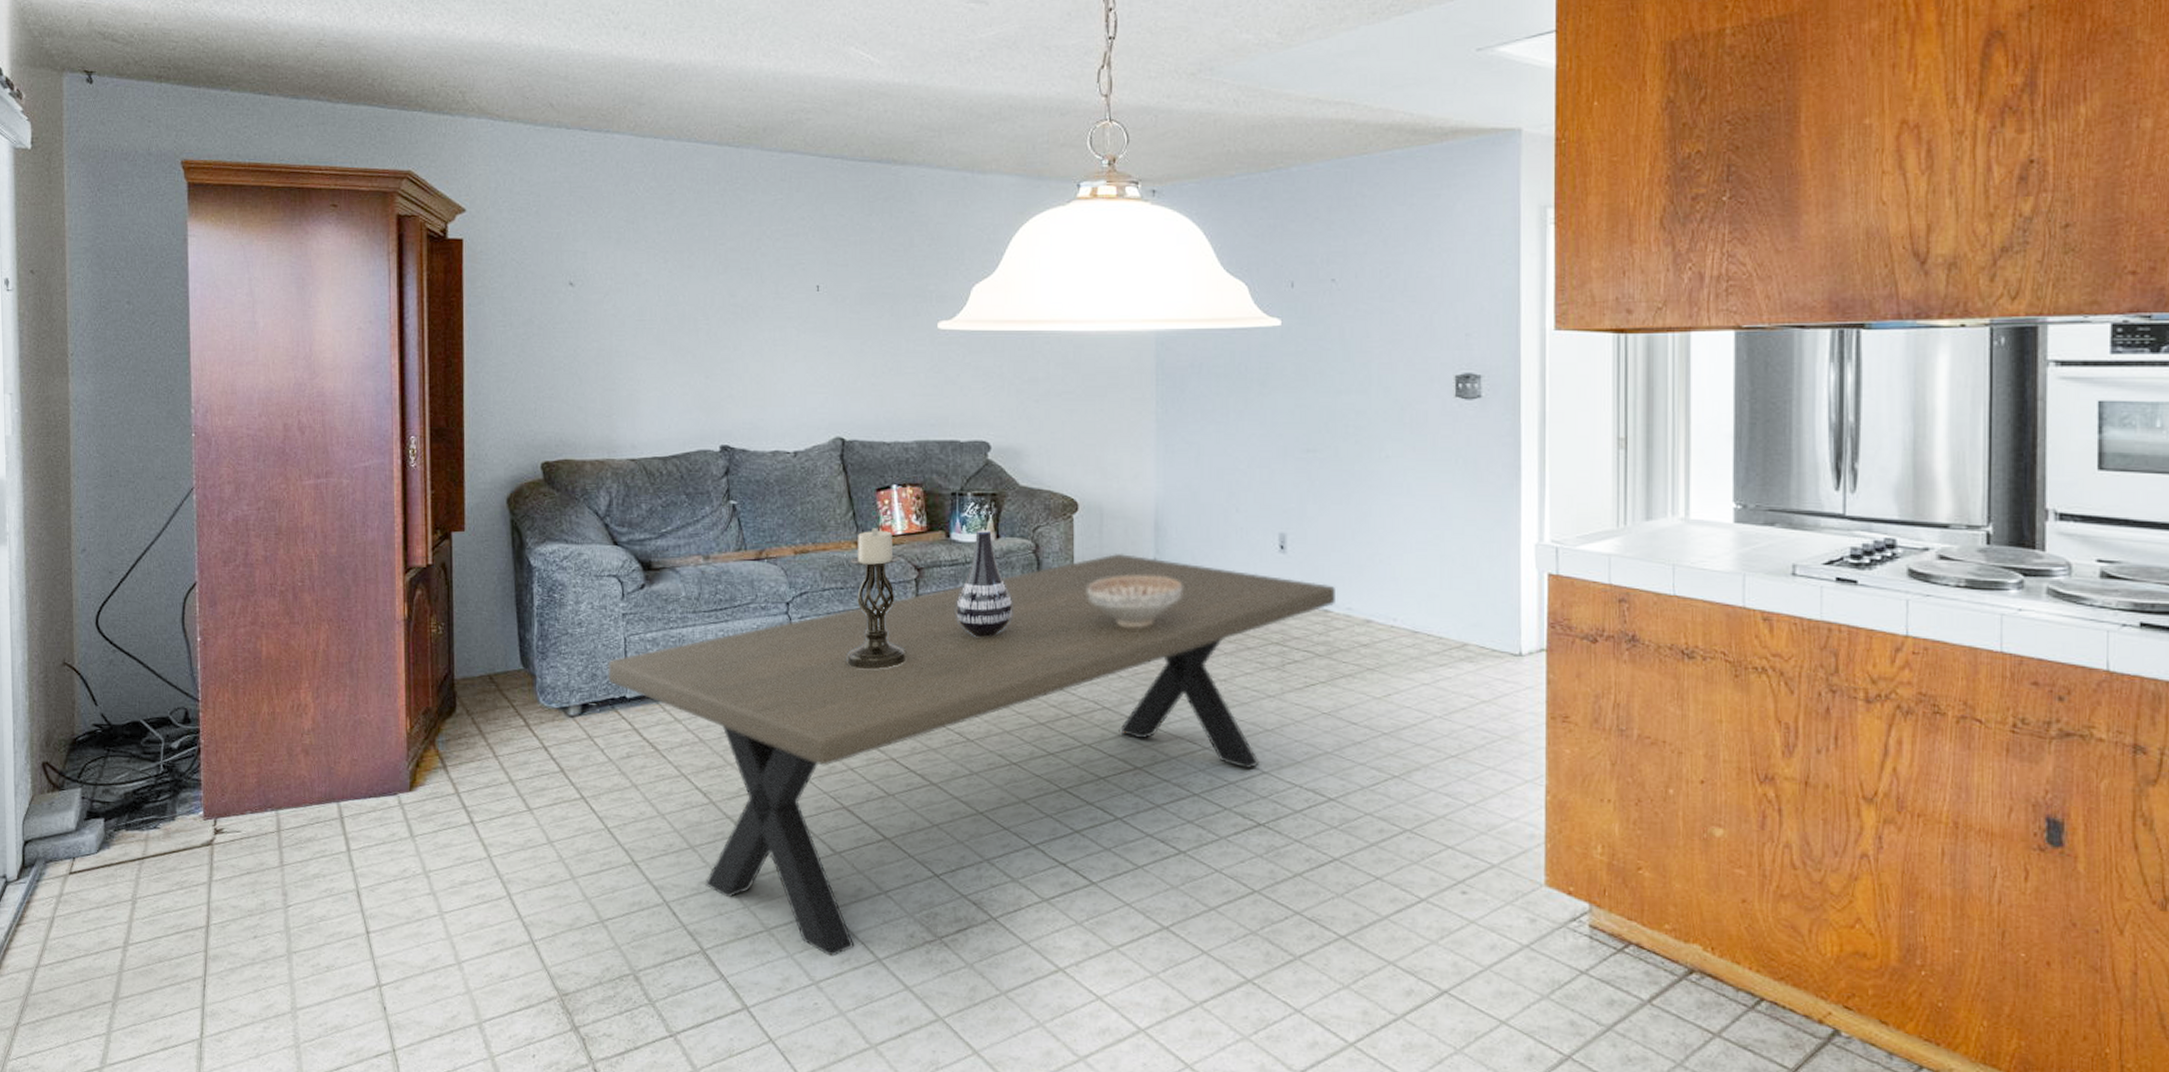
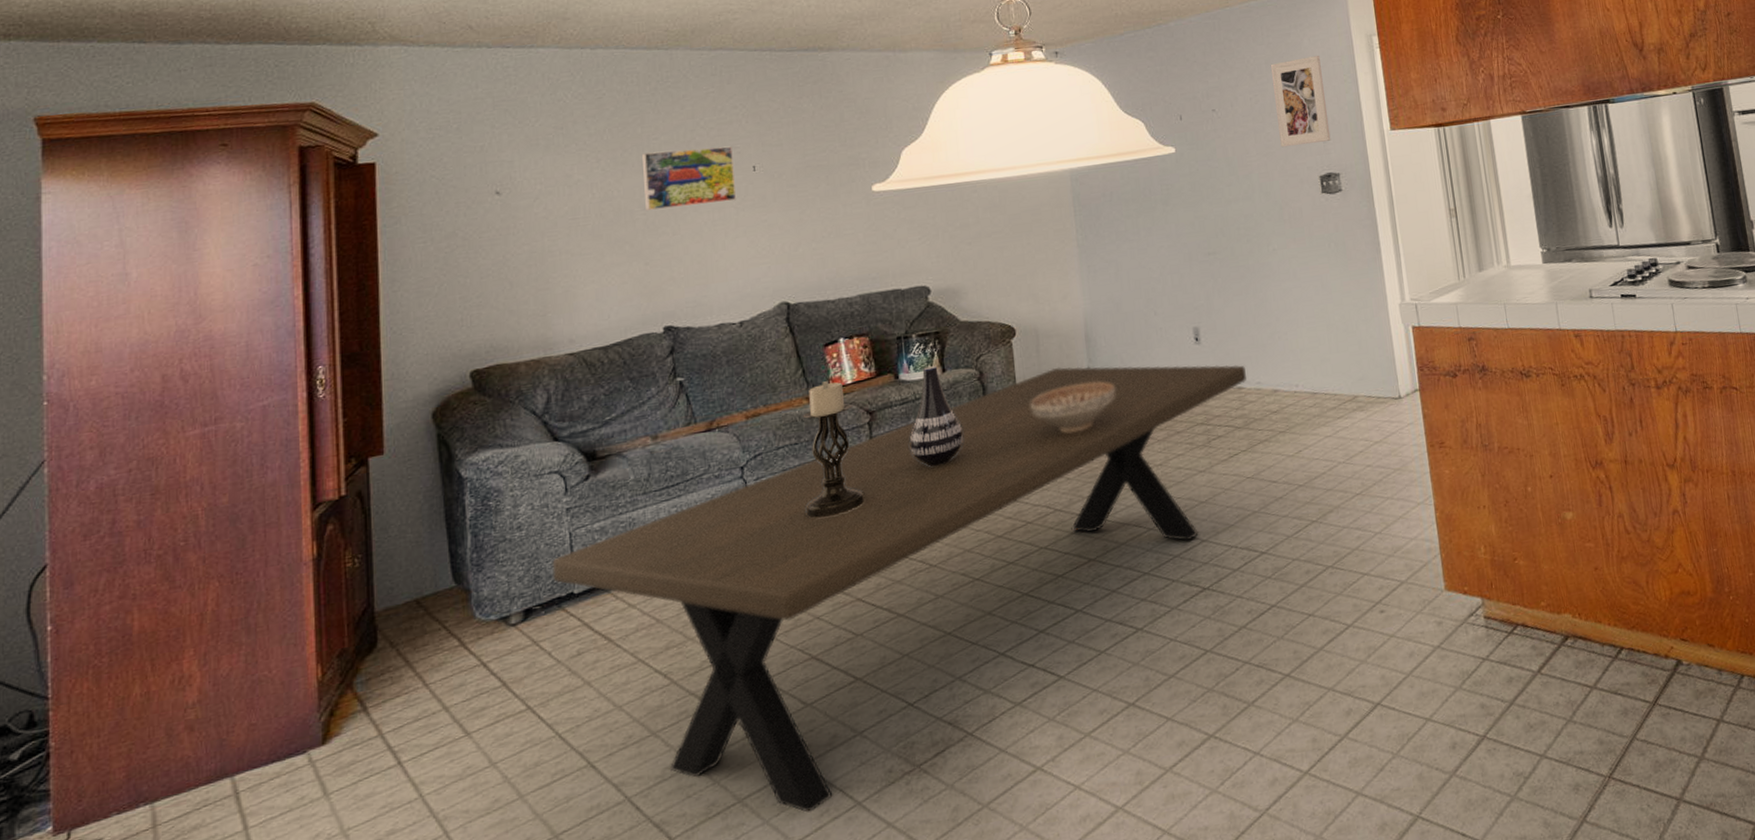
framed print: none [708,258,799,322] -> present [642,146,737,211]
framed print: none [1410,225,1476,335] -> present [1270,55,1331,148]

